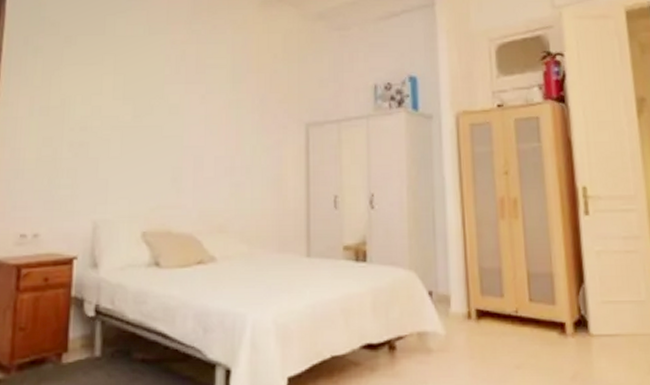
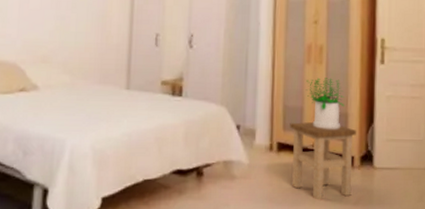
stool: none [488,285,568,375] -> present [289,122,357,200]
potted plant: none [502,234,548,292] -> present [306,77,344,129]

